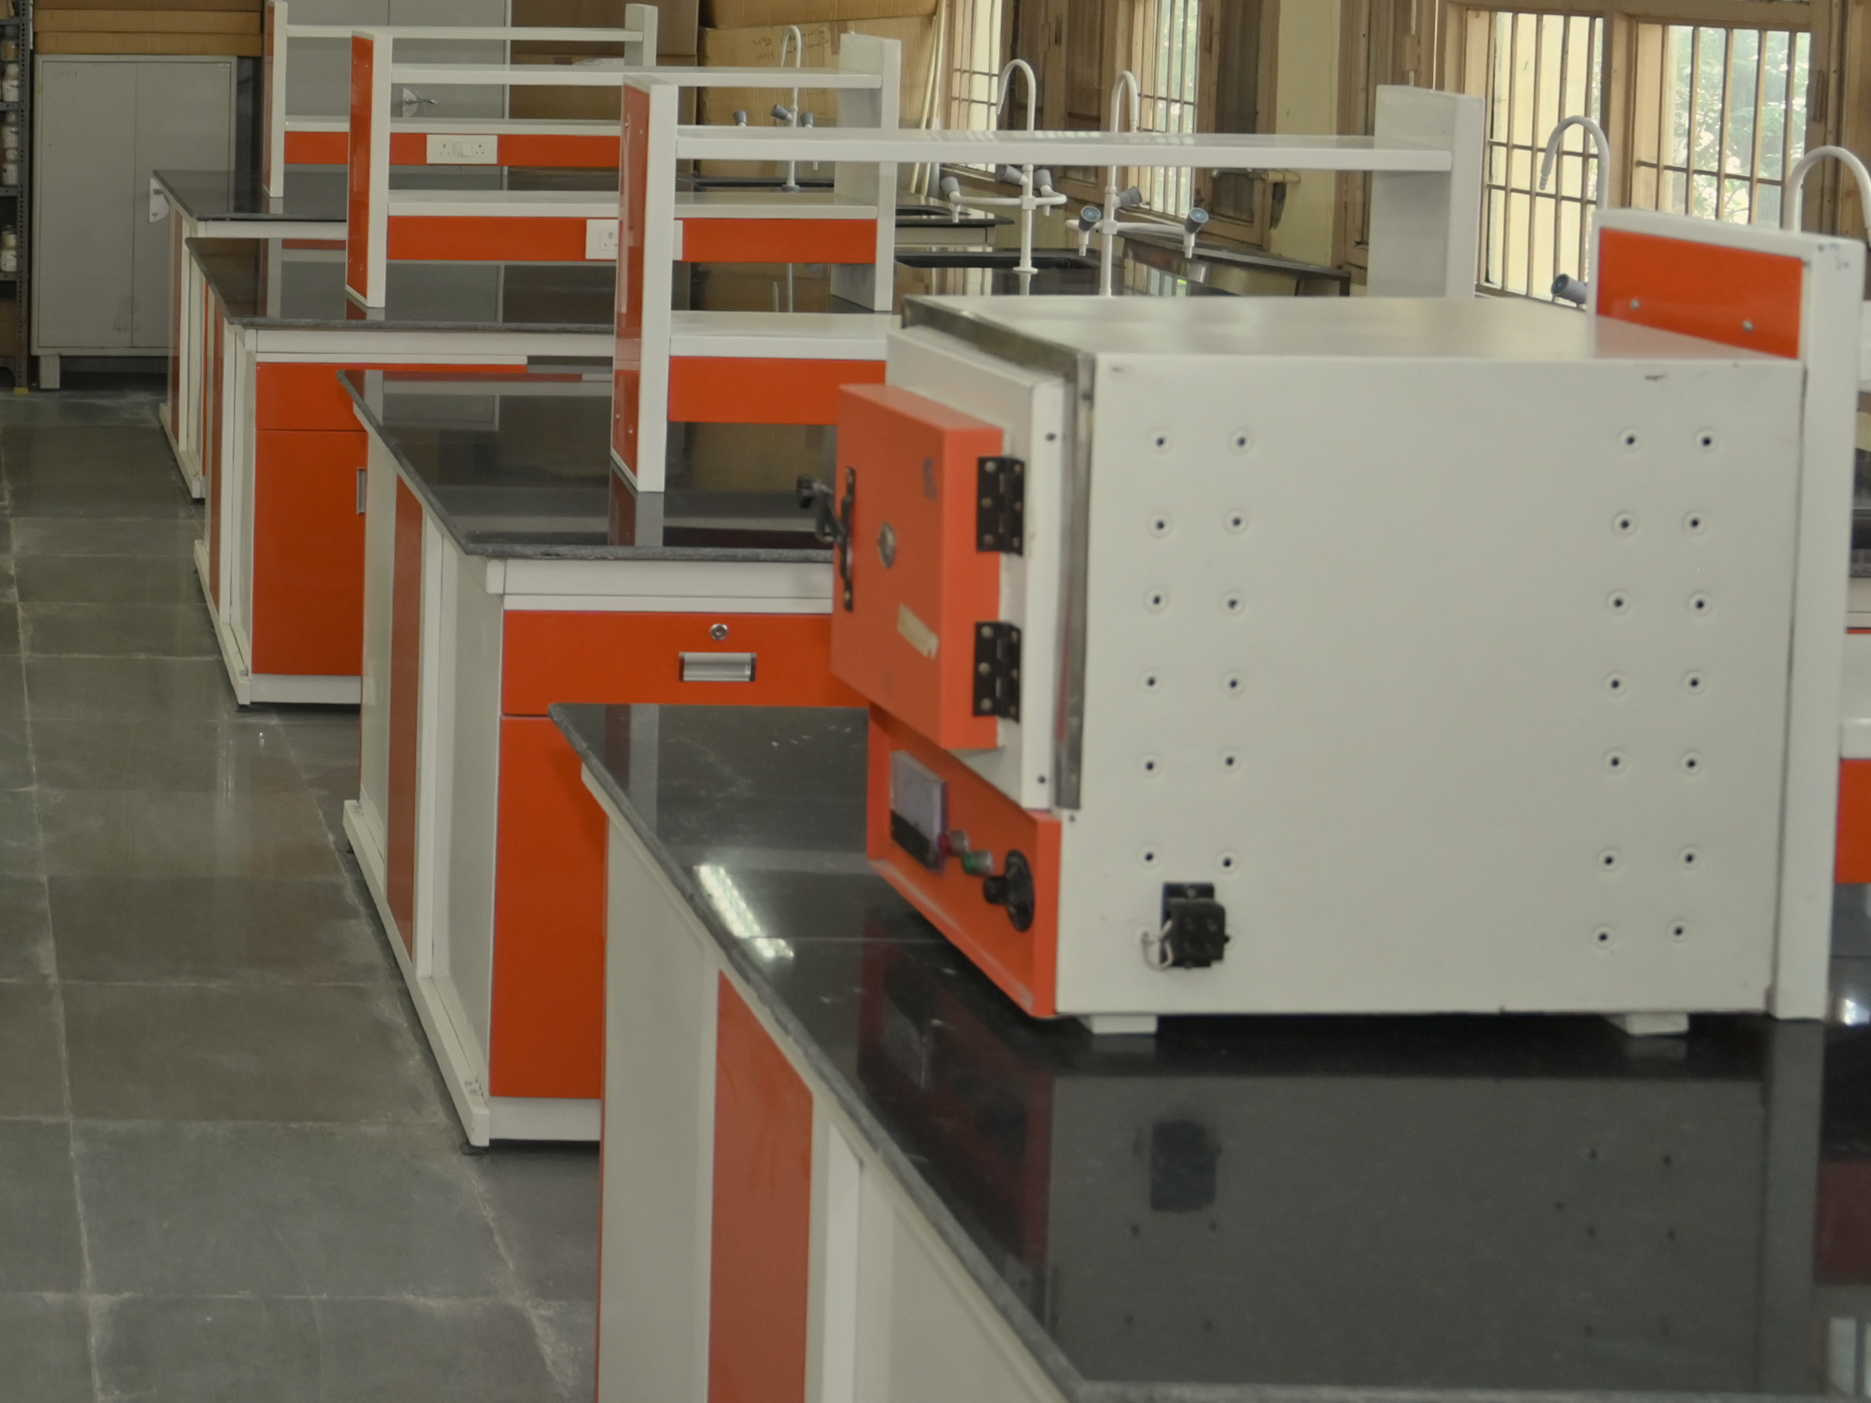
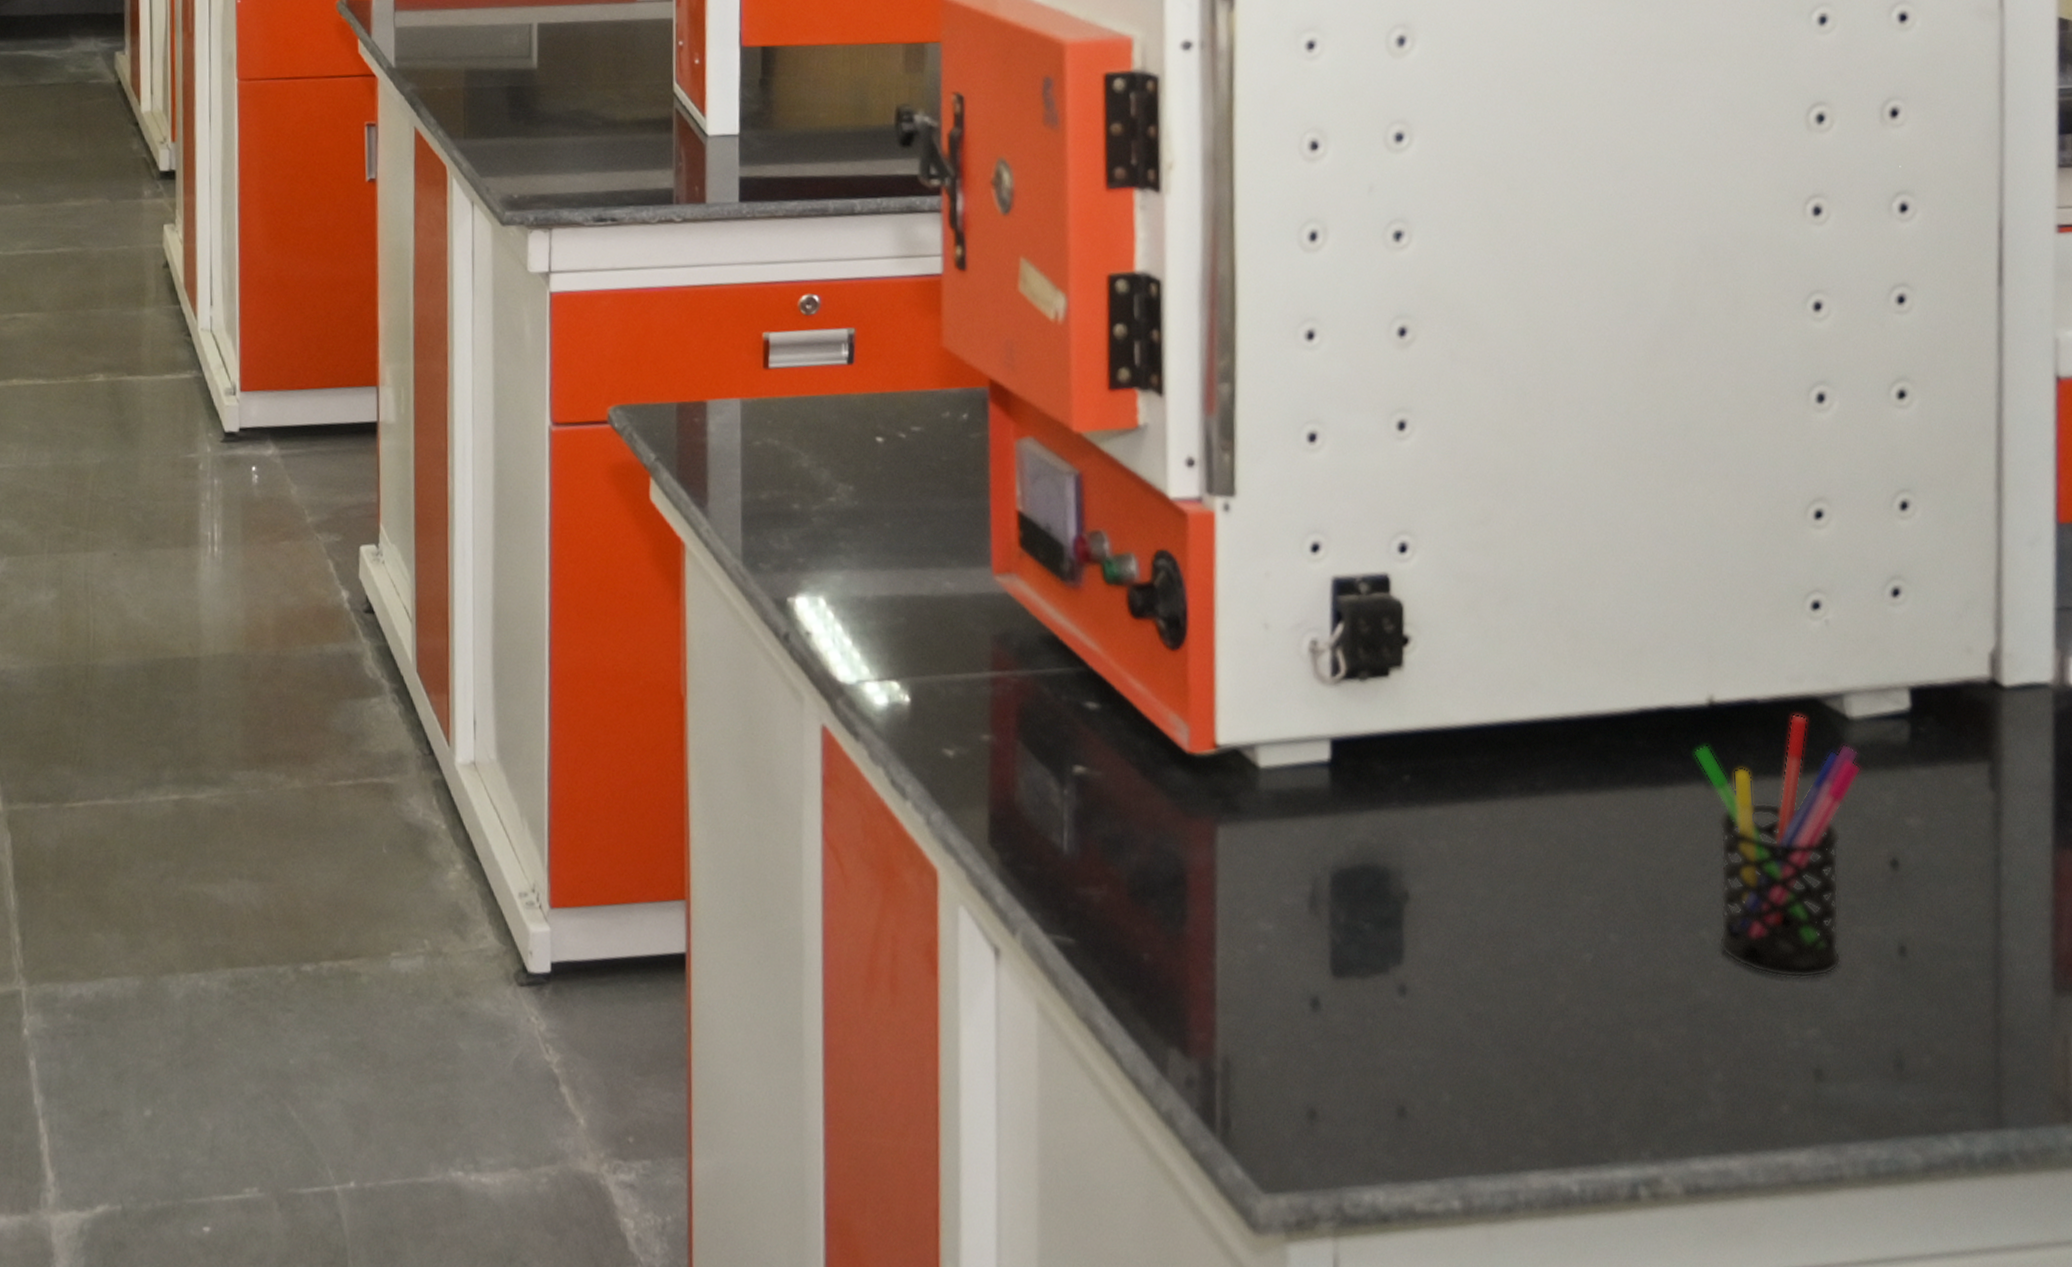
pen holder: none [1484,1027,1639,1250] -> present [1694,714,1861,979]

